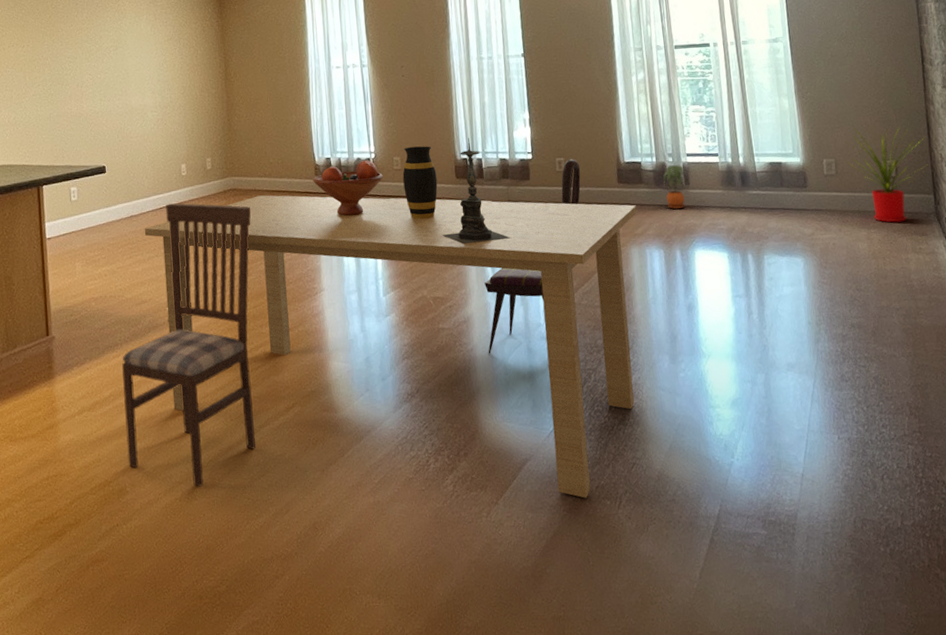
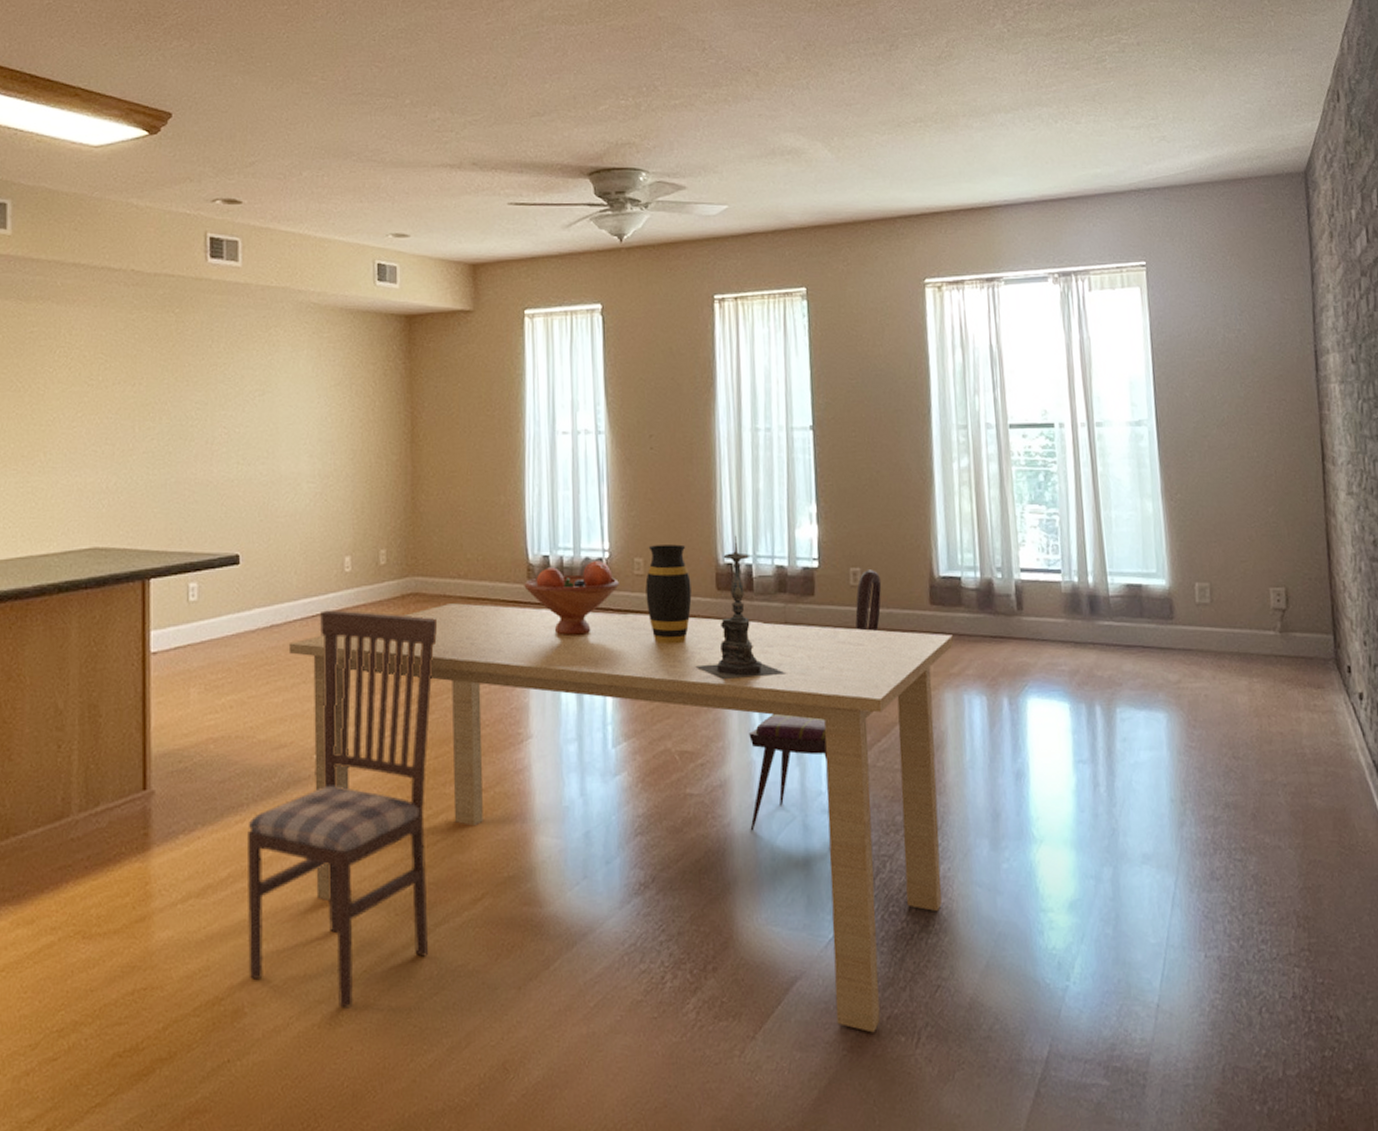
potted plant: present [663,165,685,210] -> none [988,583,1017,643]
house plant: present [845,127,928,223] -> none [1223,543,1327,670]

